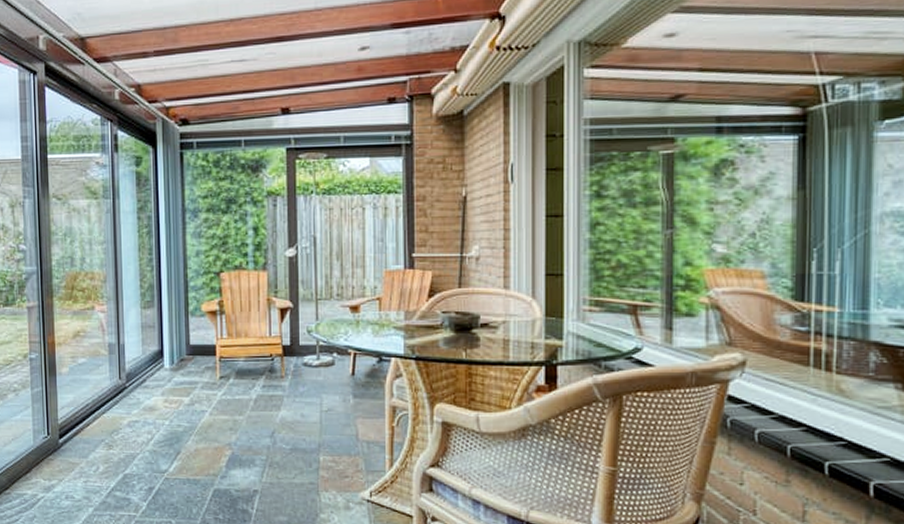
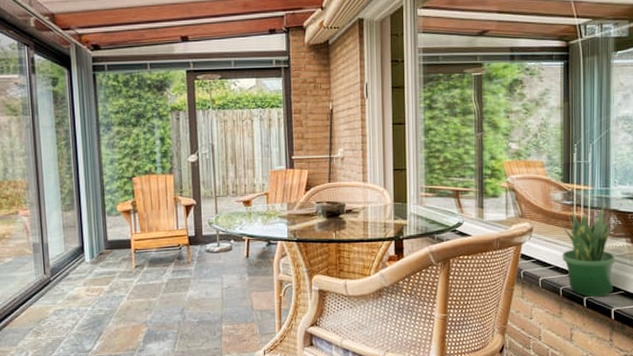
planter: none [788,335,881,464] -> present [560,207,617,298]

